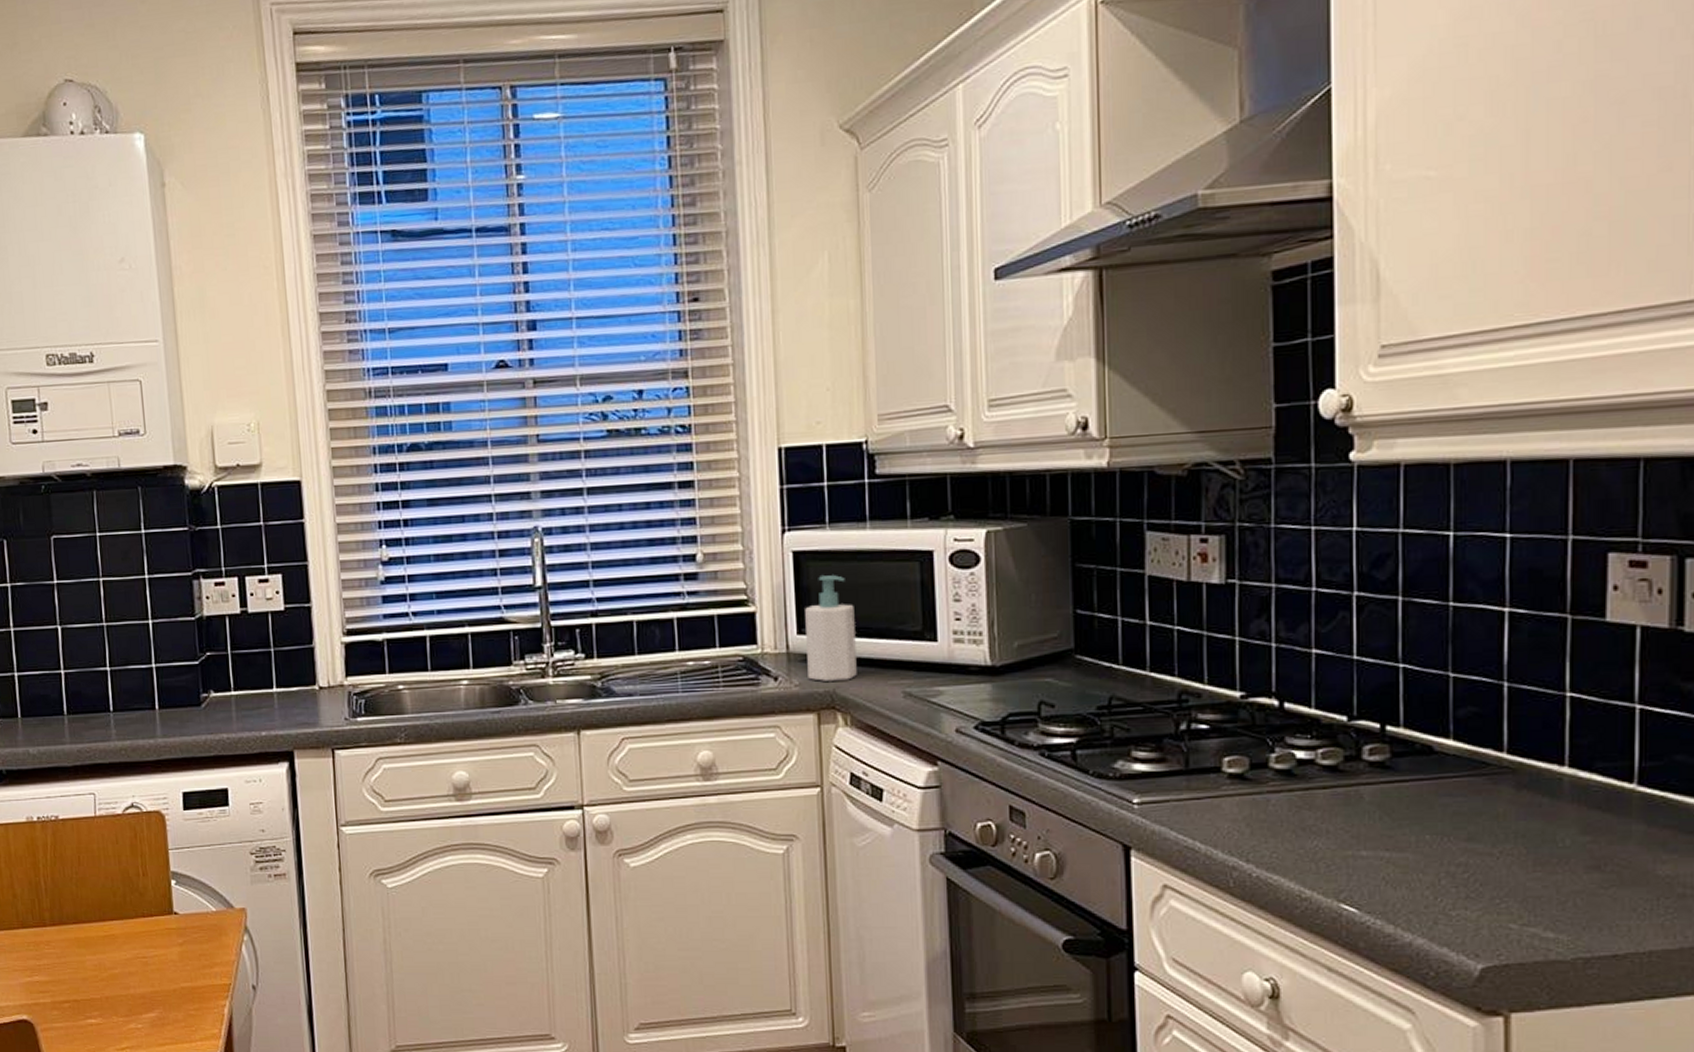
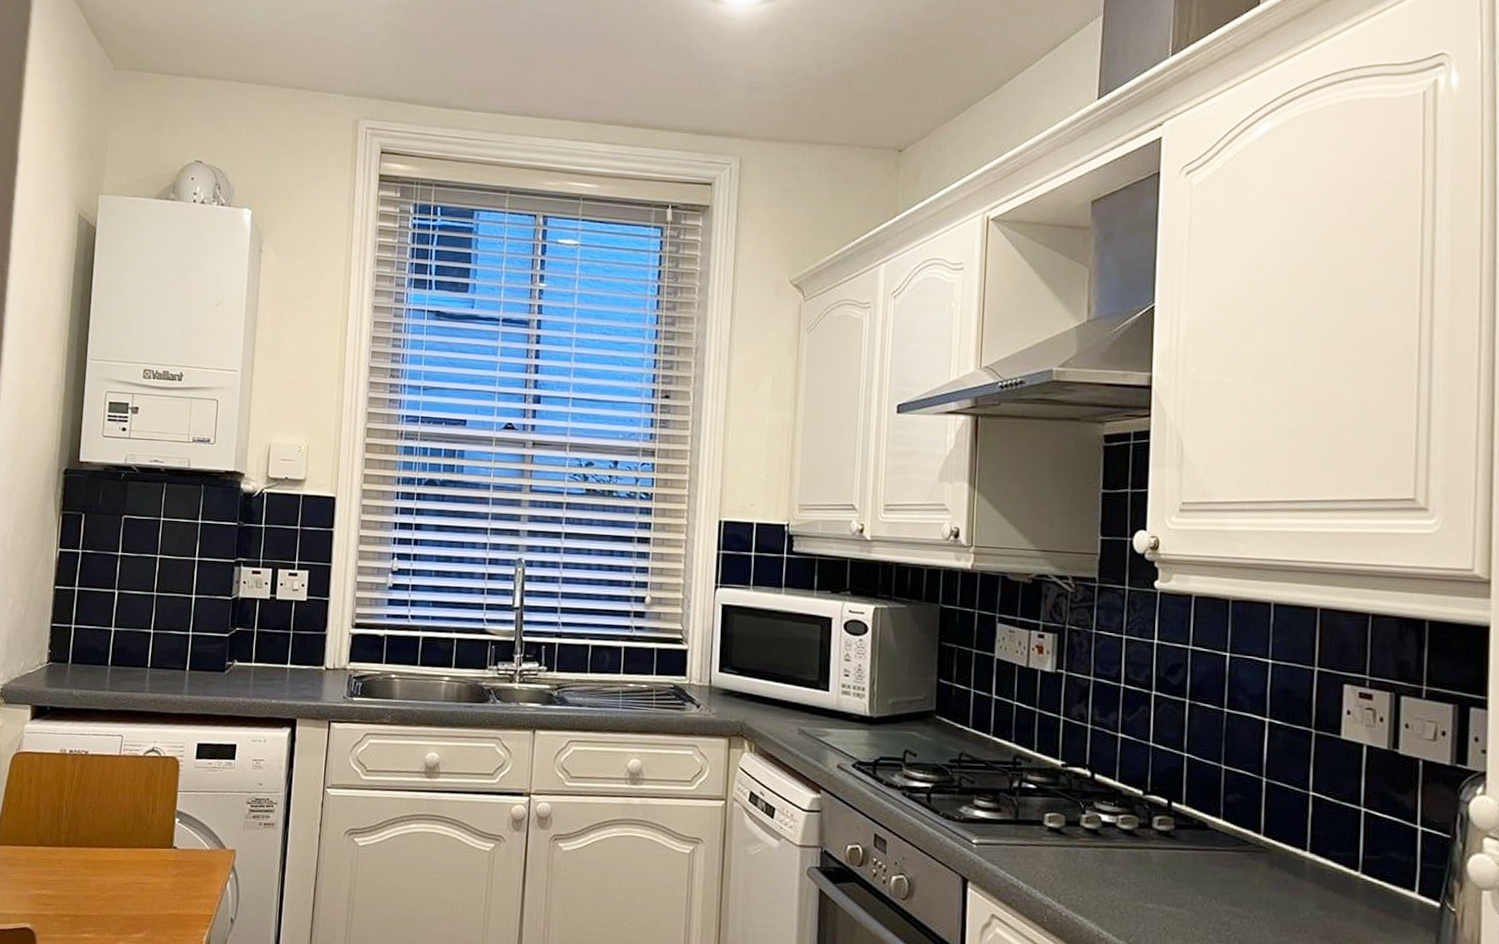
soap bottle: present [805,575,857,681] -> none [724,627,766,715]

